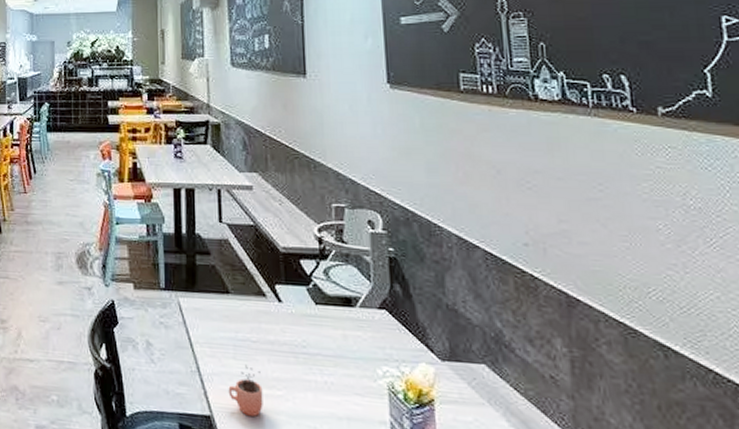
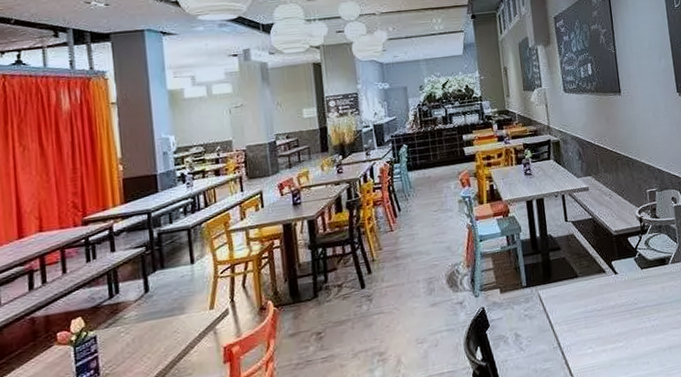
cocoa: present [228,364,263,416] -> none [583,329,611,370]

